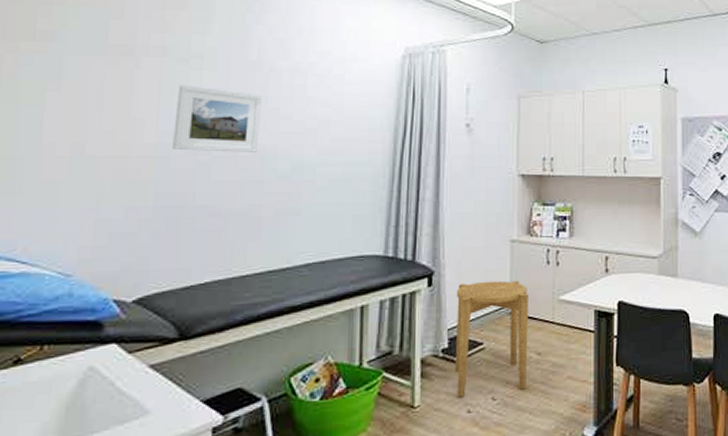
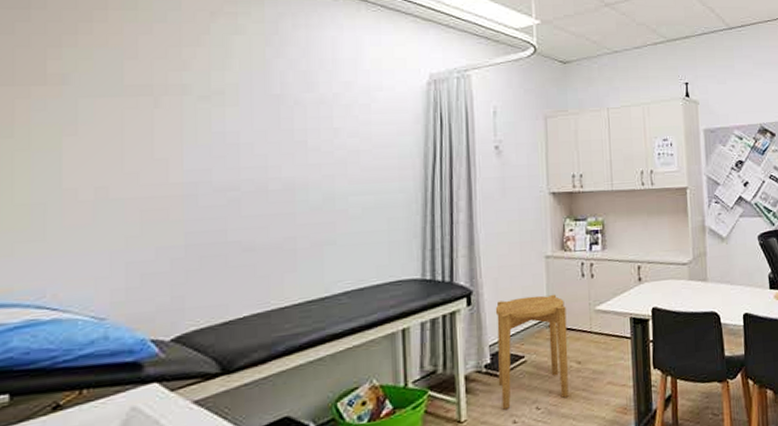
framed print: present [173,85,261,152] -> none [200,122,288,188]

